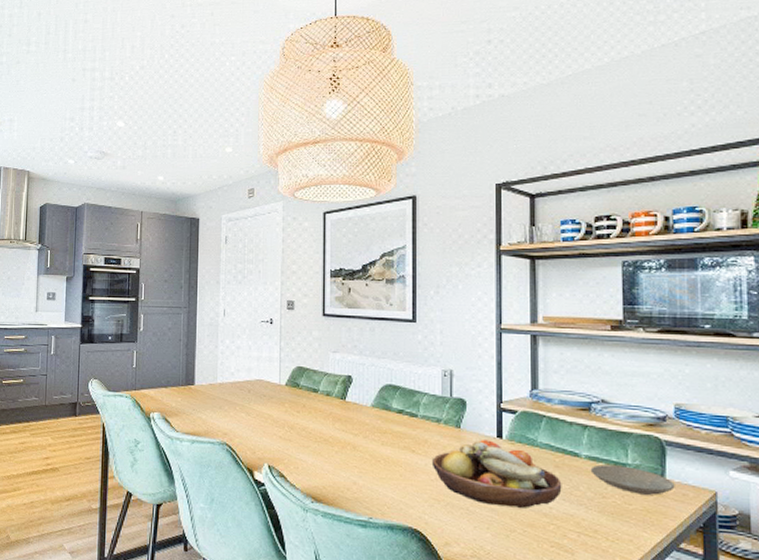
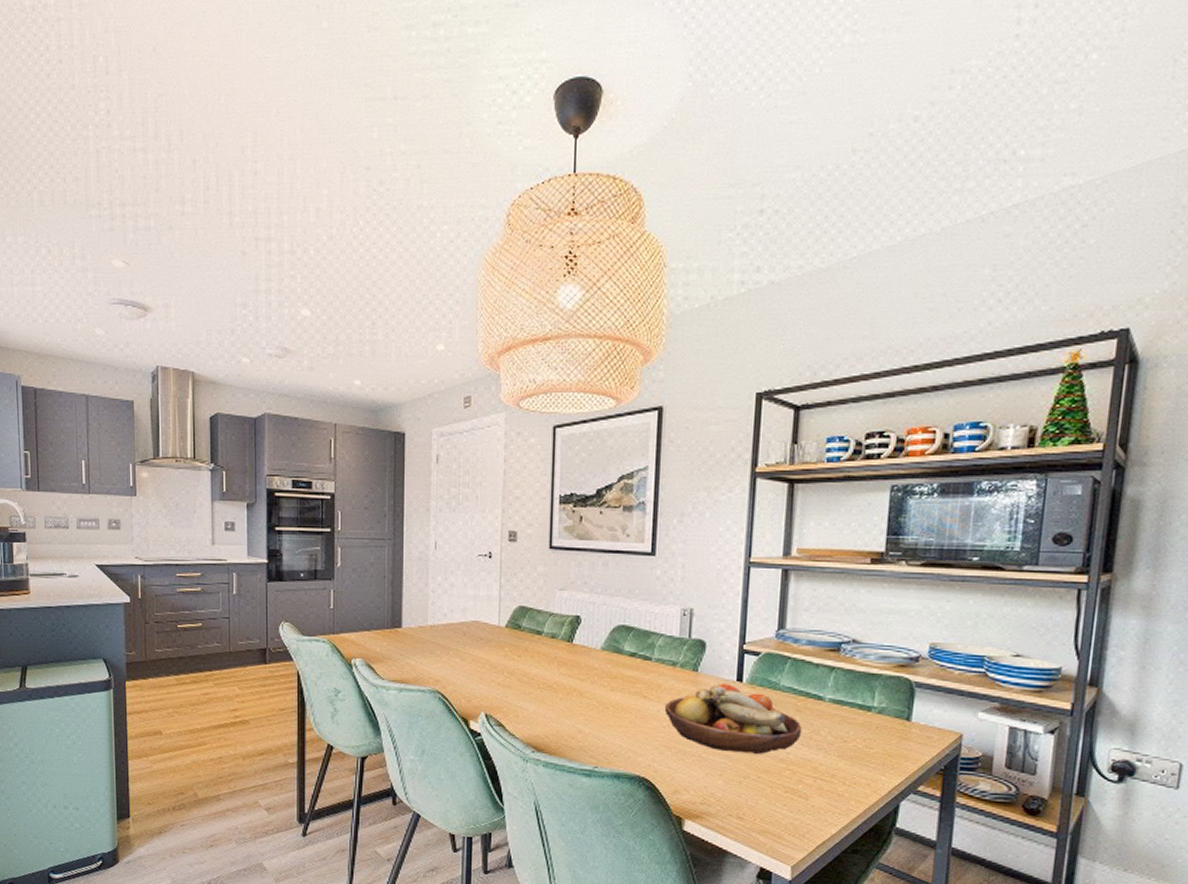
plate: present [590,464,675,495] -> none [833,708,920,739]

